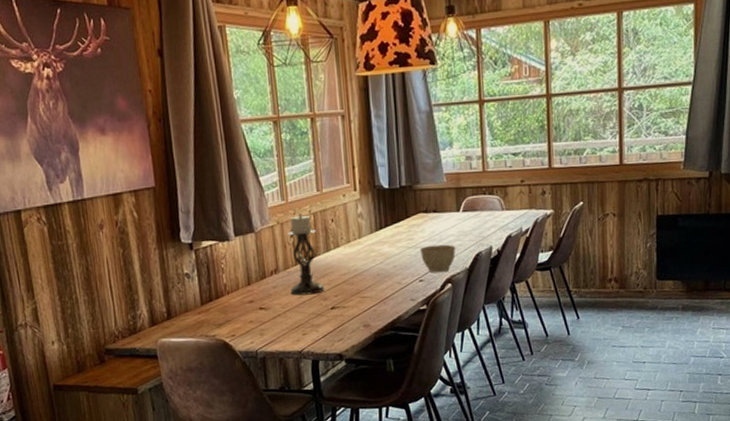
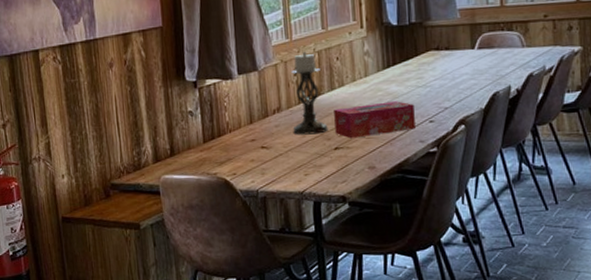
tissue box: none [330,261,407,298] -> present [334,101,415,139]
planter bowl: present [420,244,456,273] -> none [431,83,470,114]

